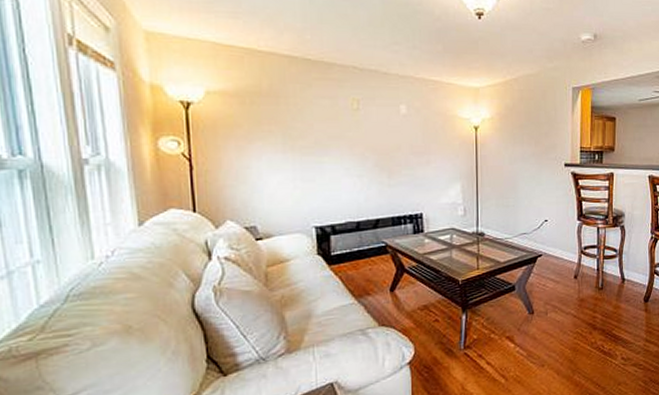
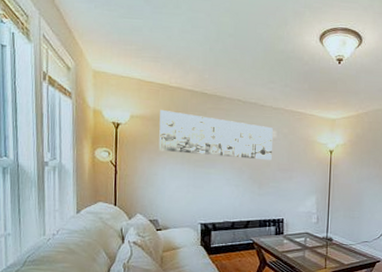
wall art: none [247,81,402,143] -> present [159,109,273,161]

